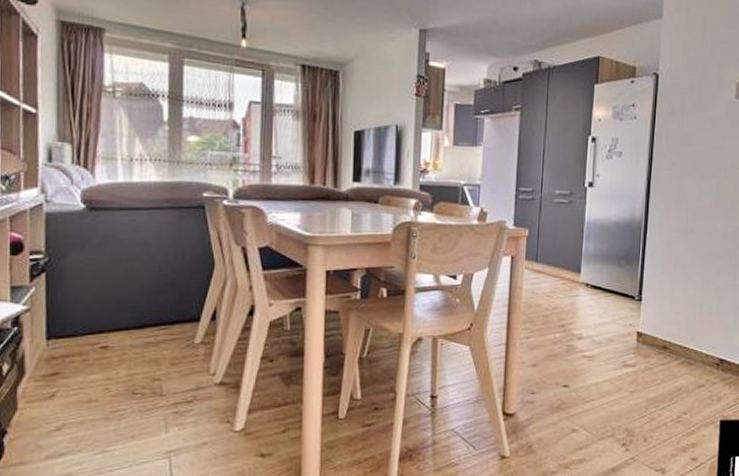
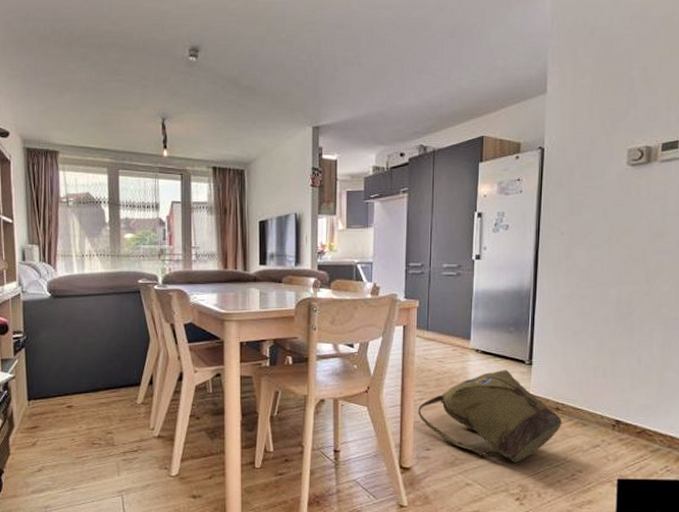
backpack: none [524,305,670,405] -> present [418,369,563,463]

